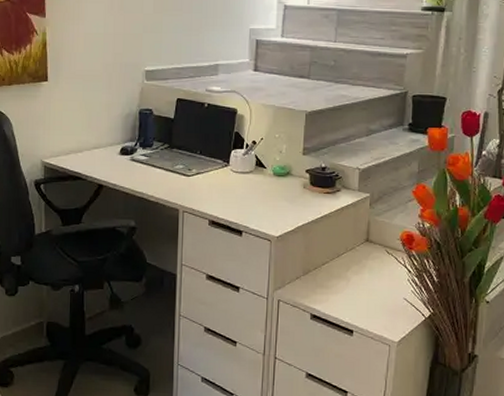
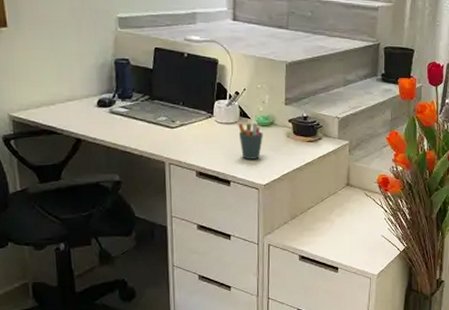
pen holder: none [253,172,280,210] -> present [238,123,264,159]

